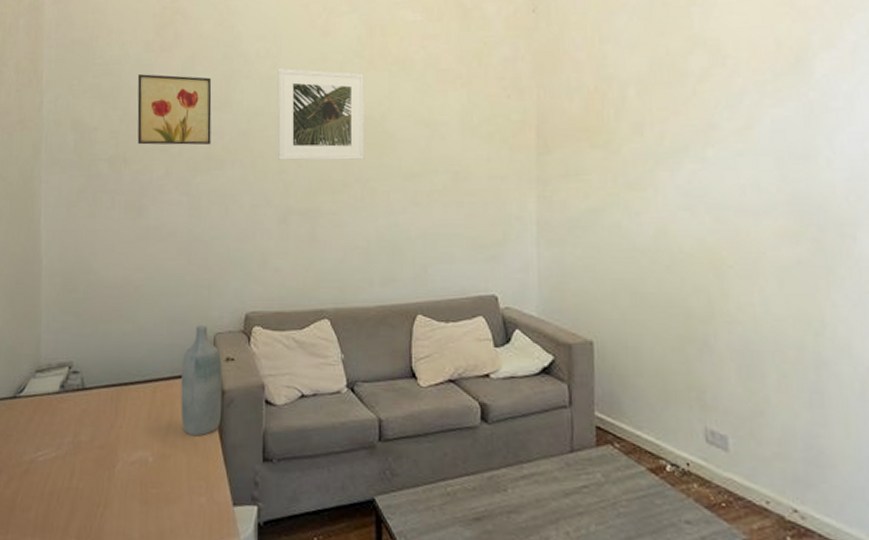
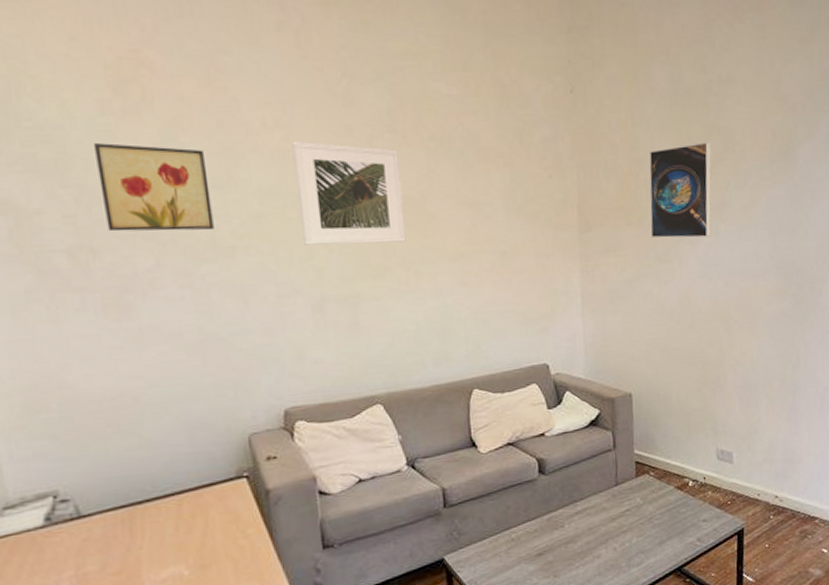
bottle: present [181,325,223,437] -> none [211,427,269,541]
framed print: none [618,56,696,164] -> present [649,142,711,238]

